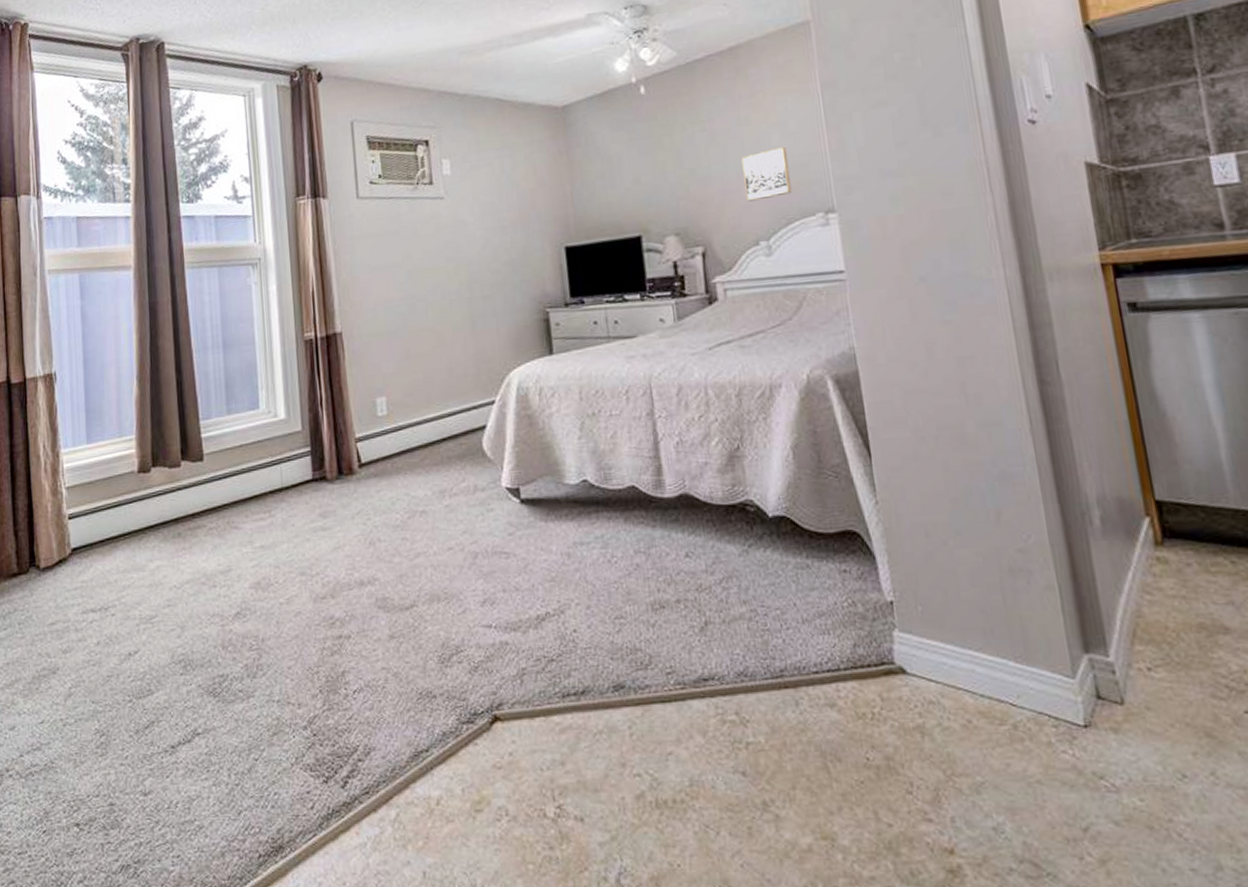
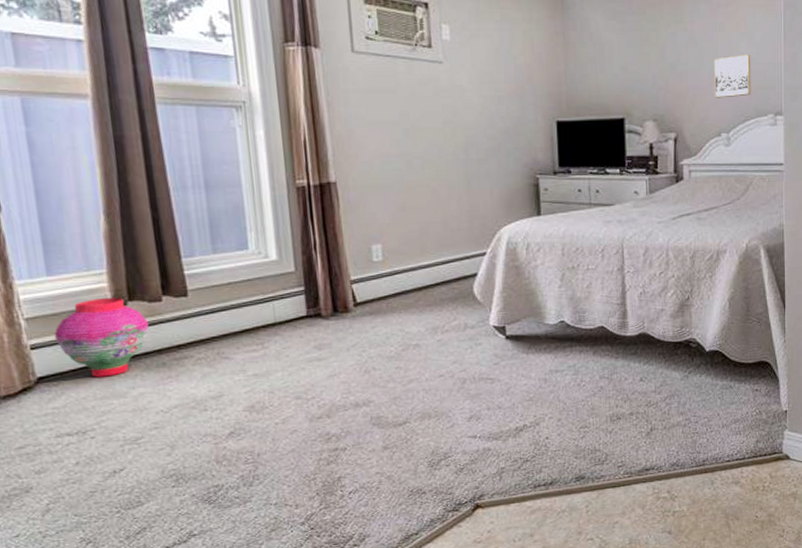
lantern: none [88,463,168,549] -> present [54,297,149,377]

